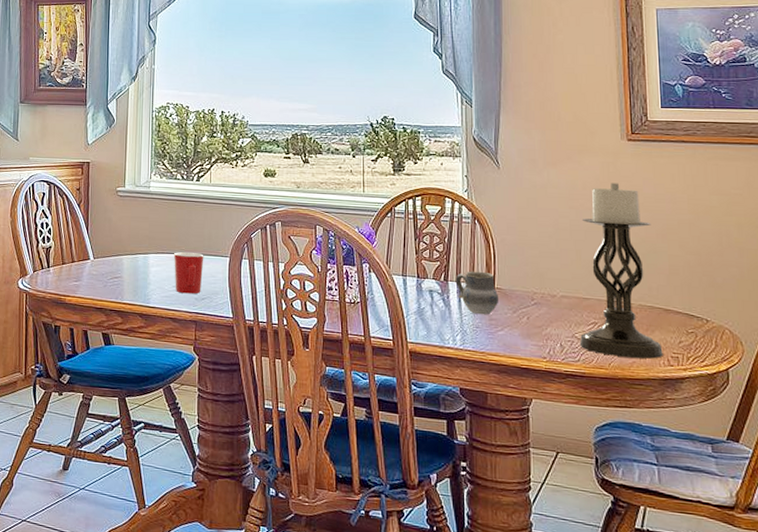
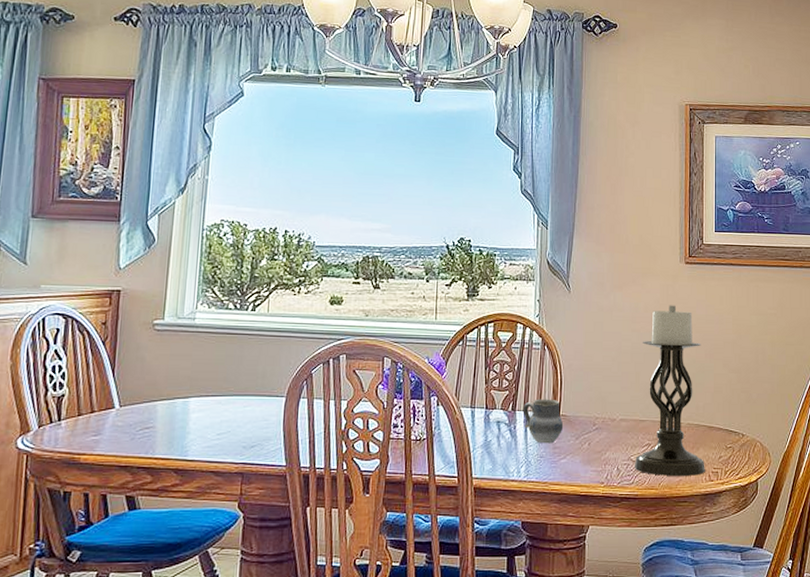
mug: present [173,252,204,294] -> none [219,394,256,442]

